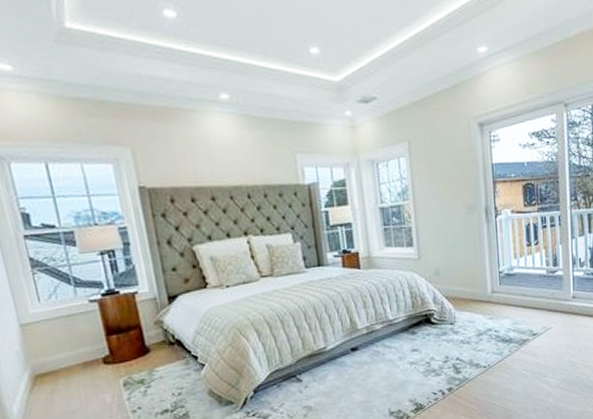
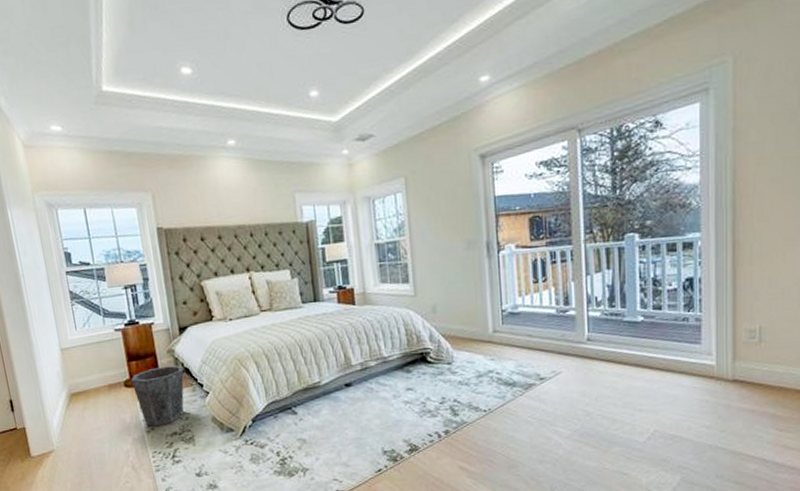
waste bin: none [111,337,176,405] -> present [130,365,184,426]

